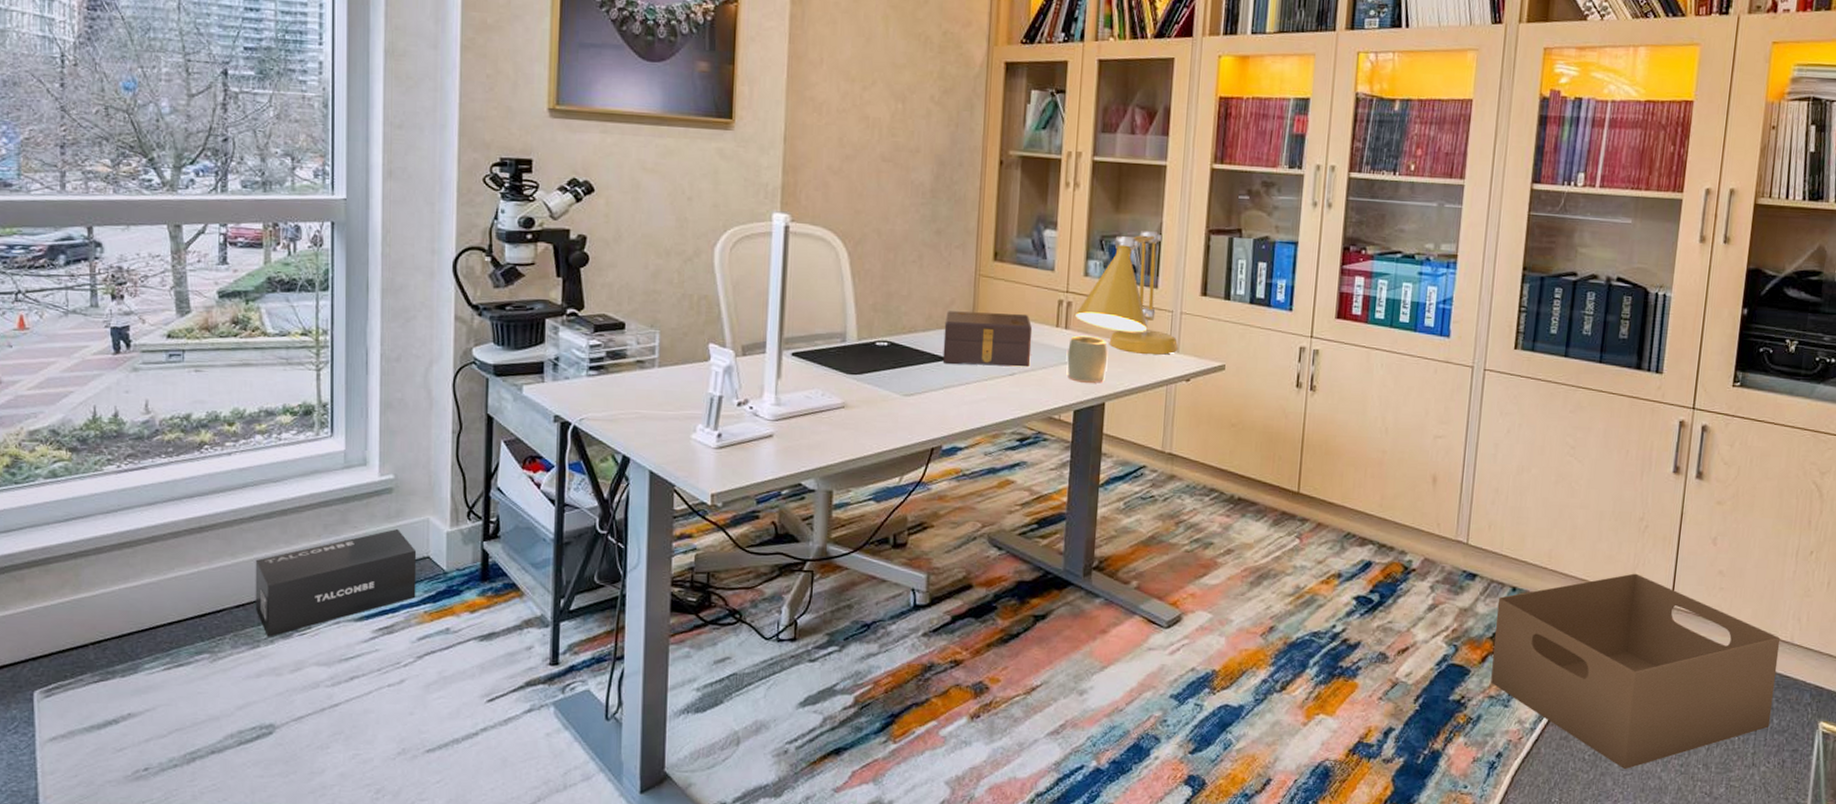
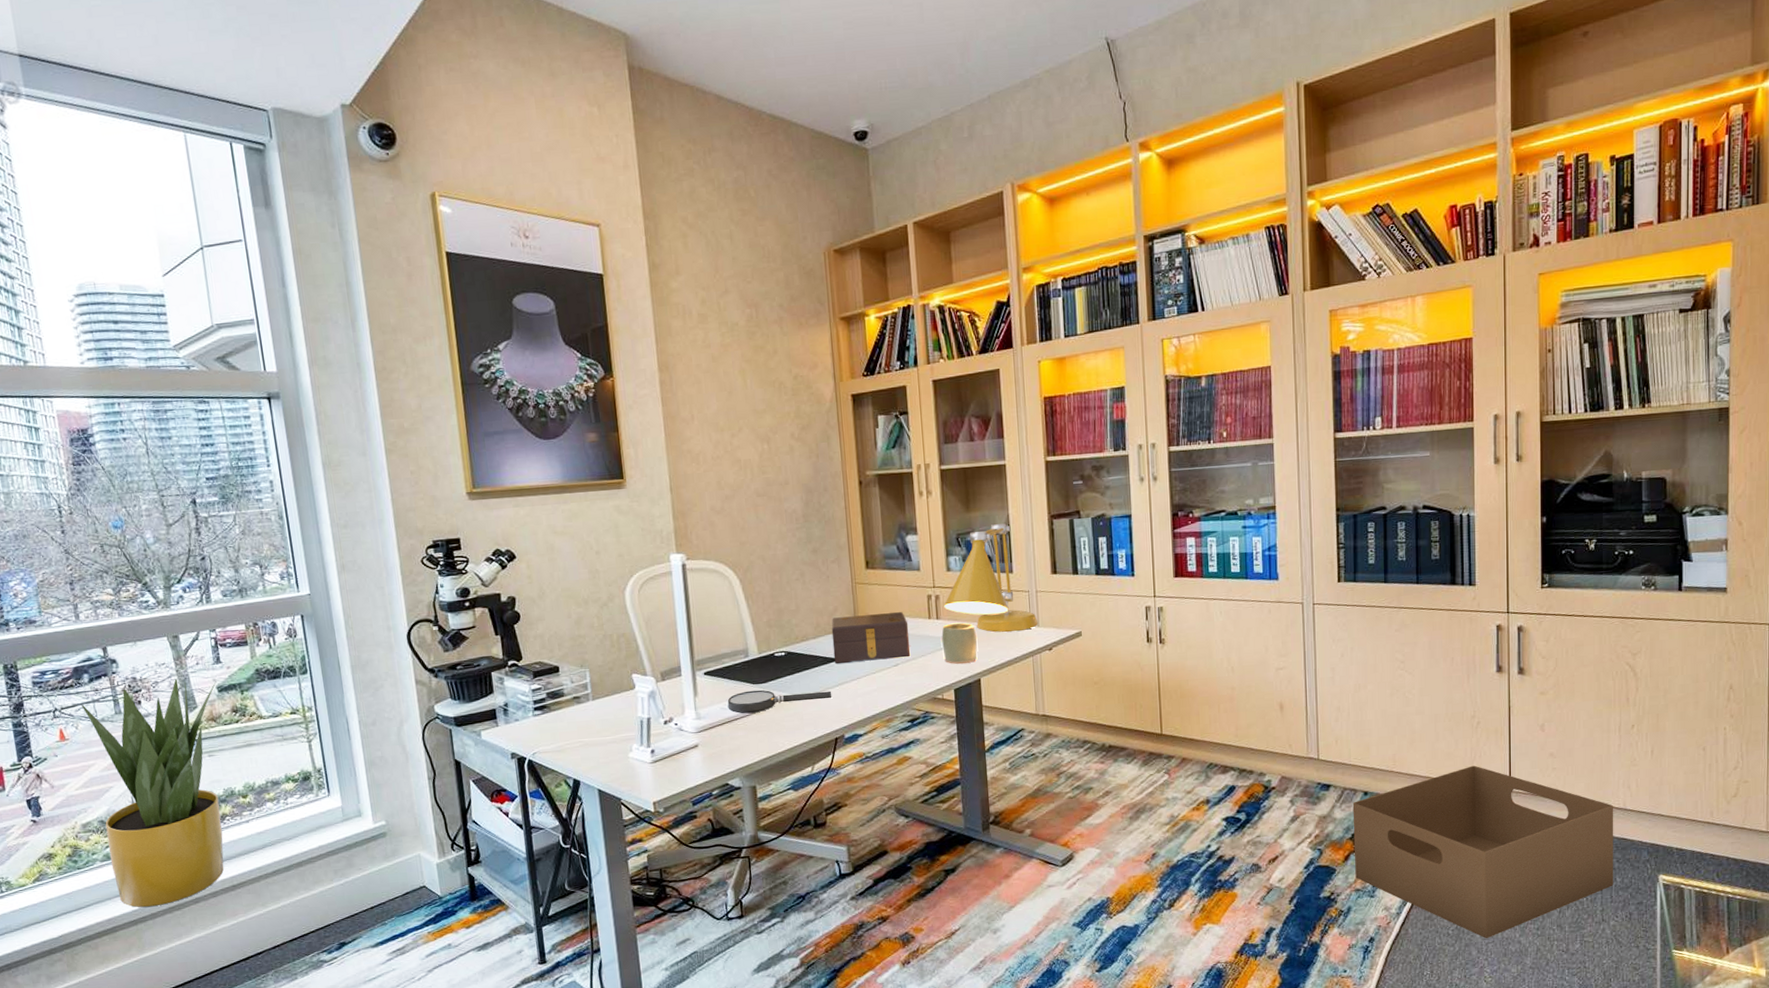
planter: none [51,275,218,540] -> present [81,679,224,908]
box: present [255,529,417,637] -> none [282,866,419,970]
magnifying glass: none [813,380,935,406] -> present [727,689,832,713]

